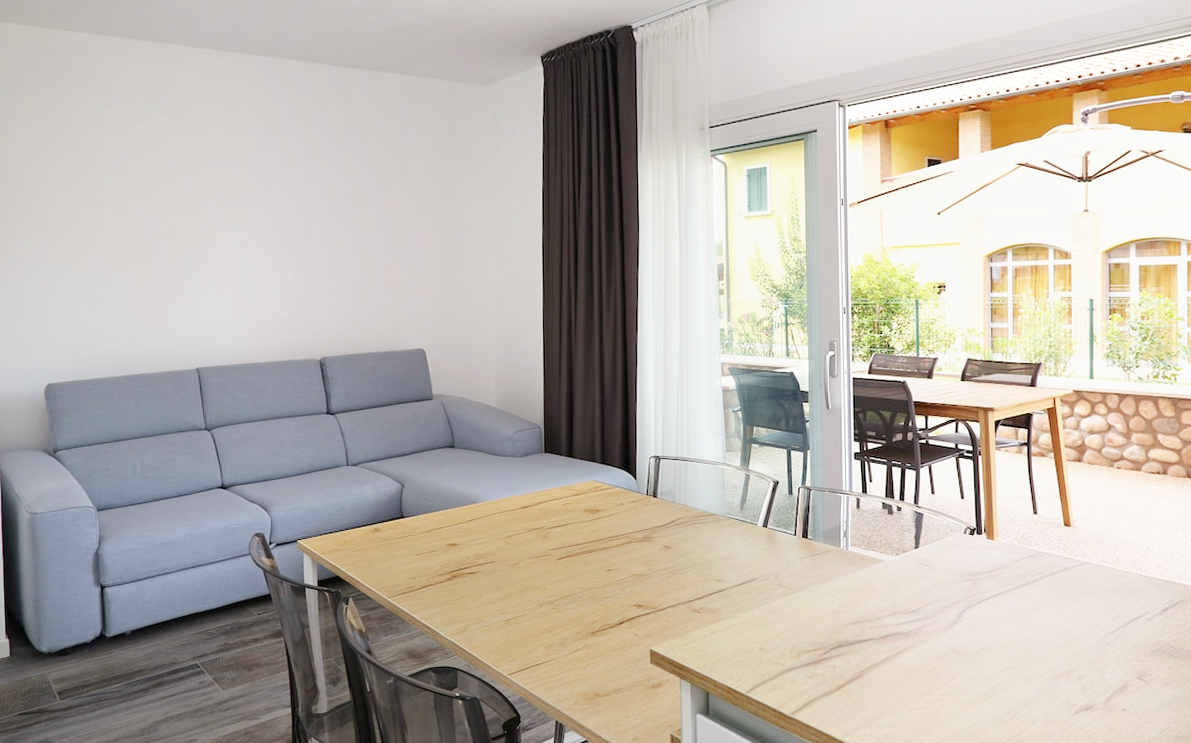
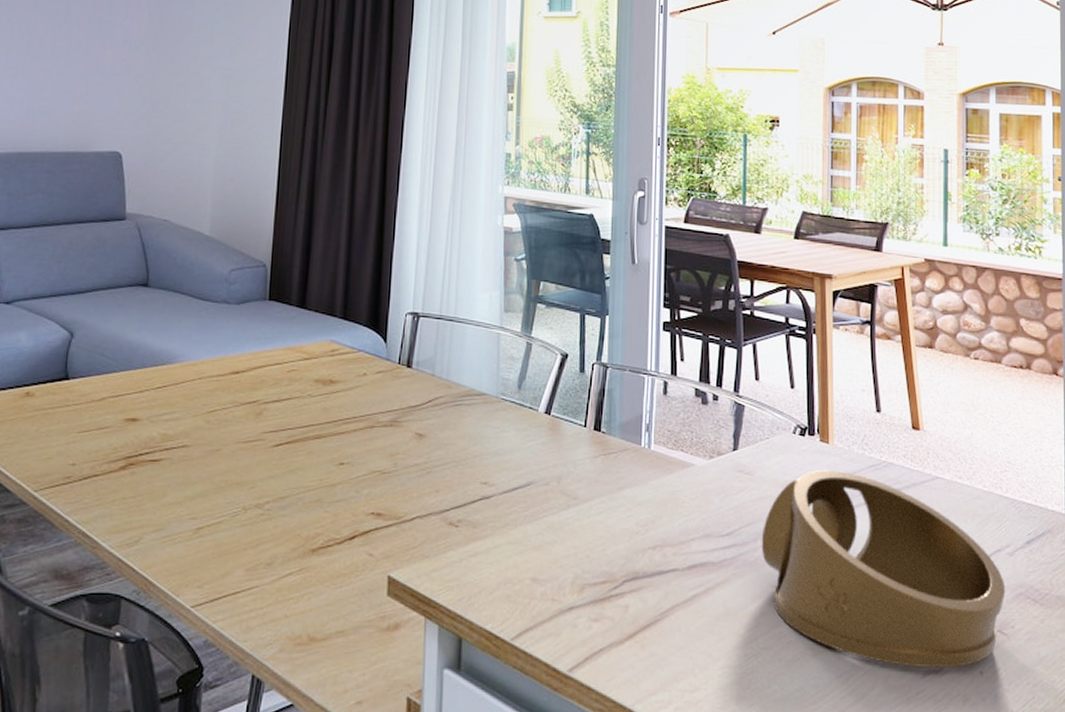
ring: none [940,560,1145,707] -> present [761,469,1006,669]

